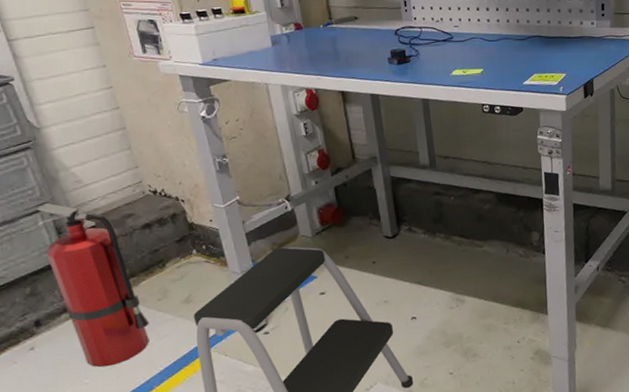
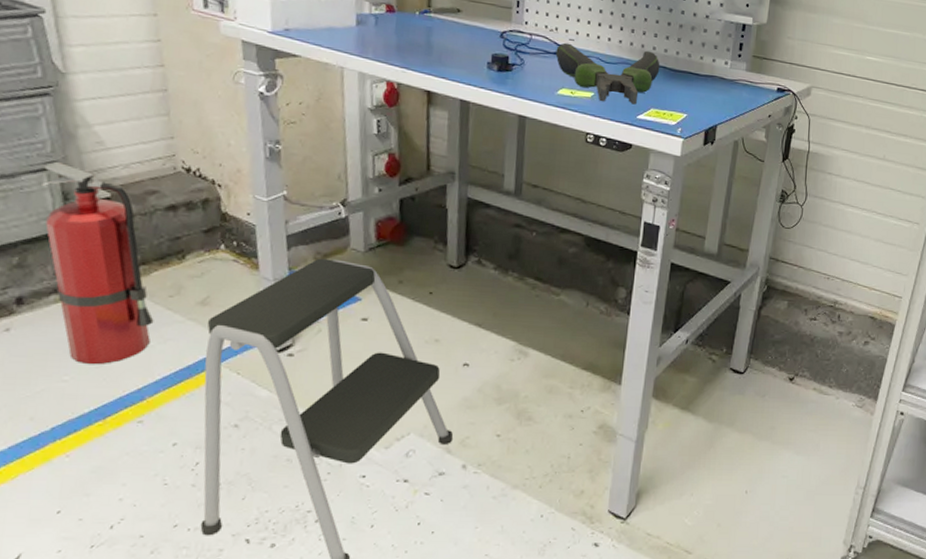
pliers: none [444,24,536,76] -> present [555,42,660,105]

